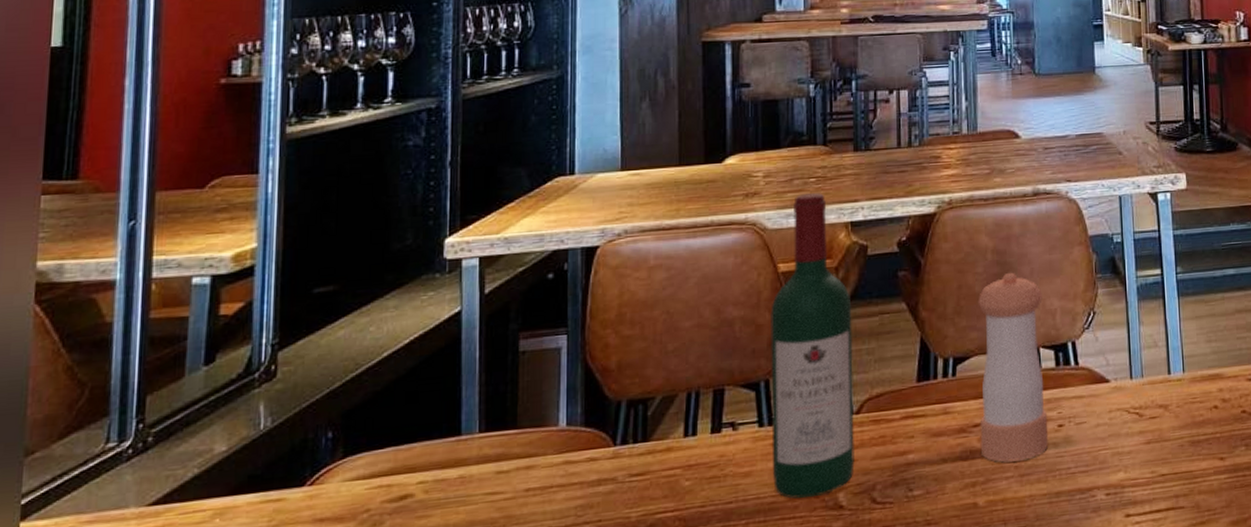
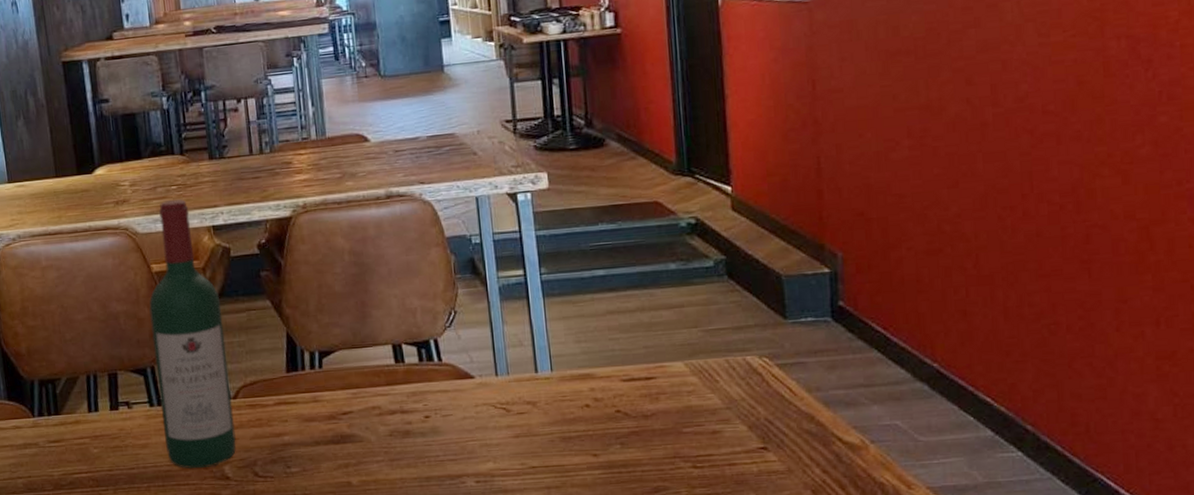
pepper shaker: present [977,272,1049,463] -> none [338,272,416,448]

